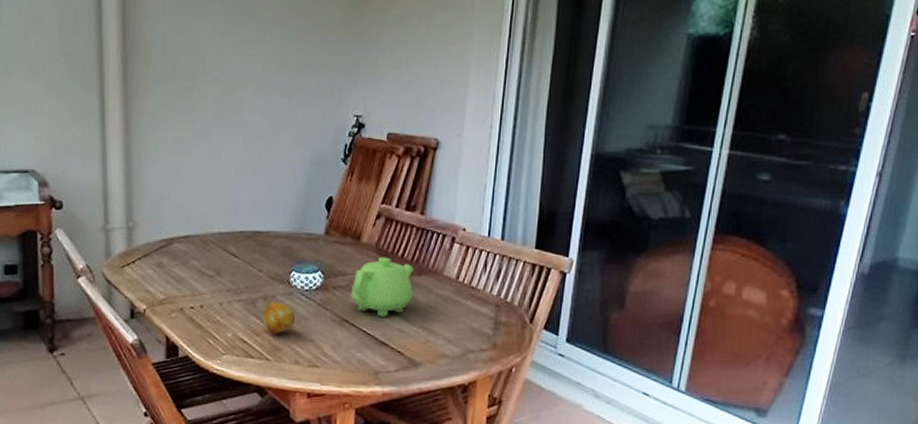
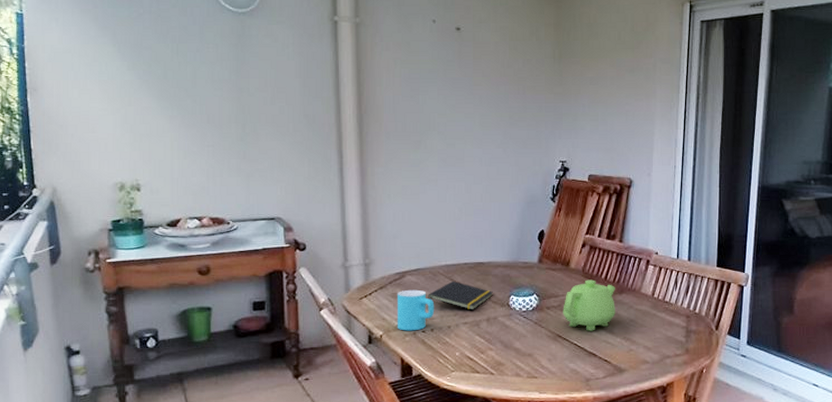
cup: none [162,259,205,307] -> present [397,289,435,331]
notepad: none [198,251,272,286] -> present [428,280,493,310]
fruit: present [262,302,296,334] -> none [486,323,516,351]

